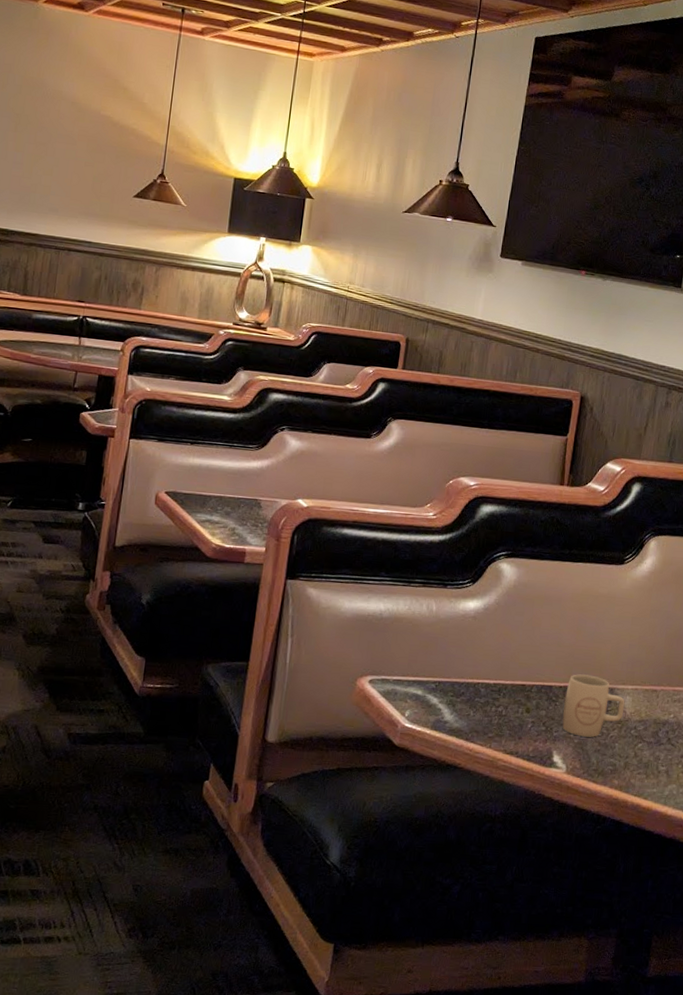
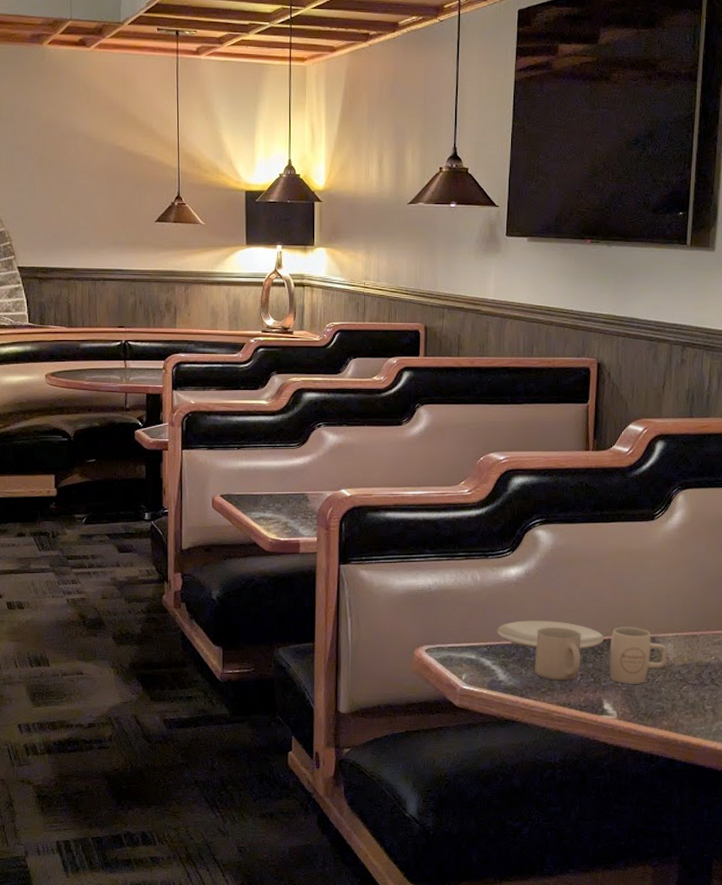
plate: none [447,658,561,695] -> present [496,620,605,650]
cup: none [482,667,537,727] -> present [534,626,581,681]

